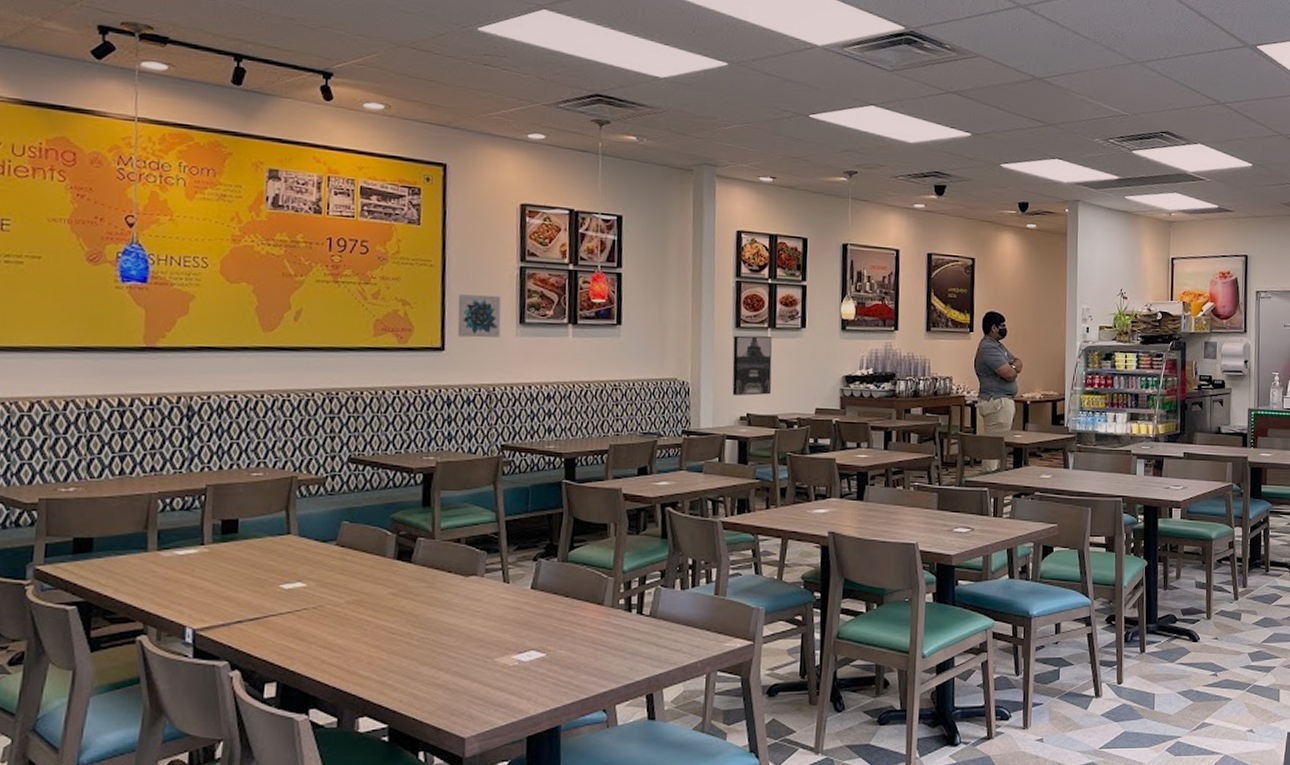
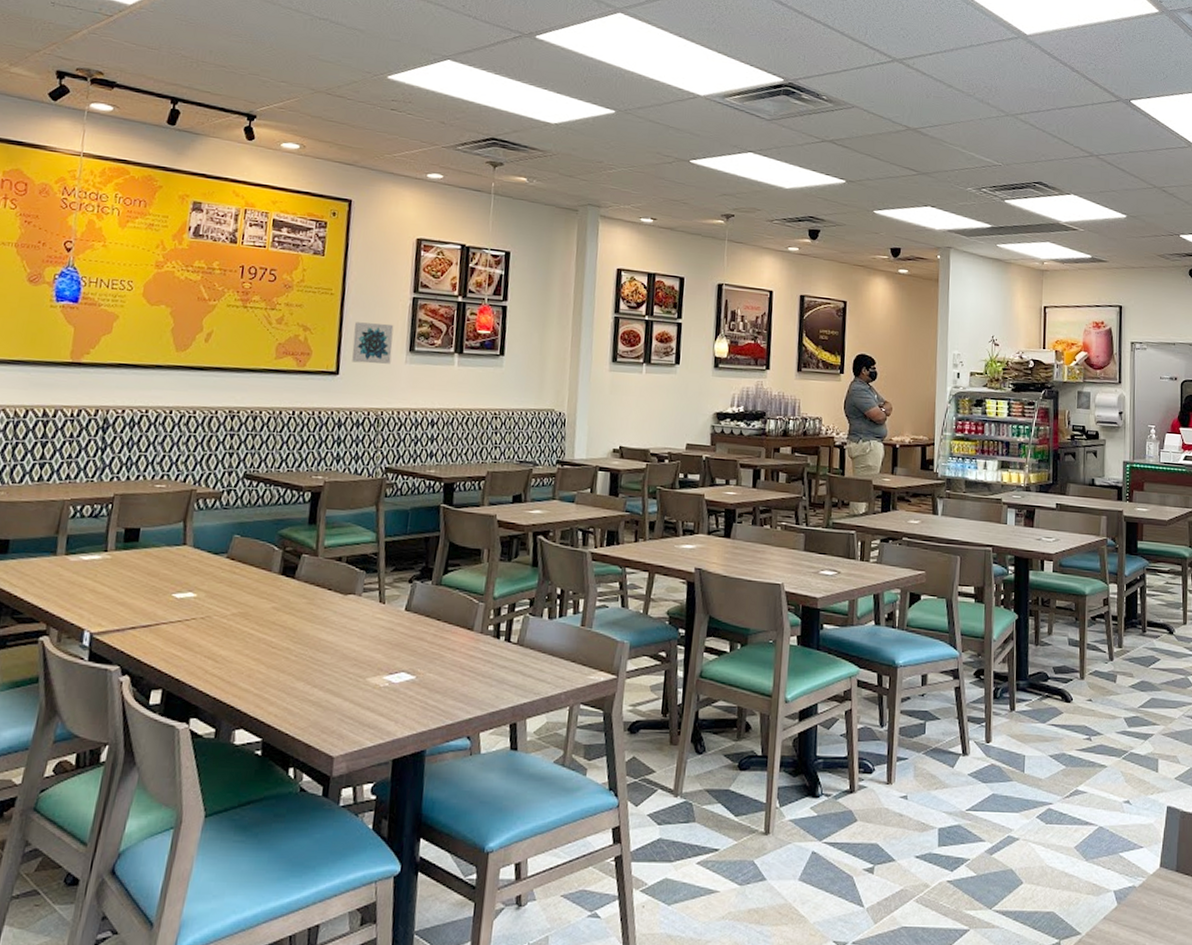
wall art: present [732,335,772,396] -> none [606,369,647,429]

